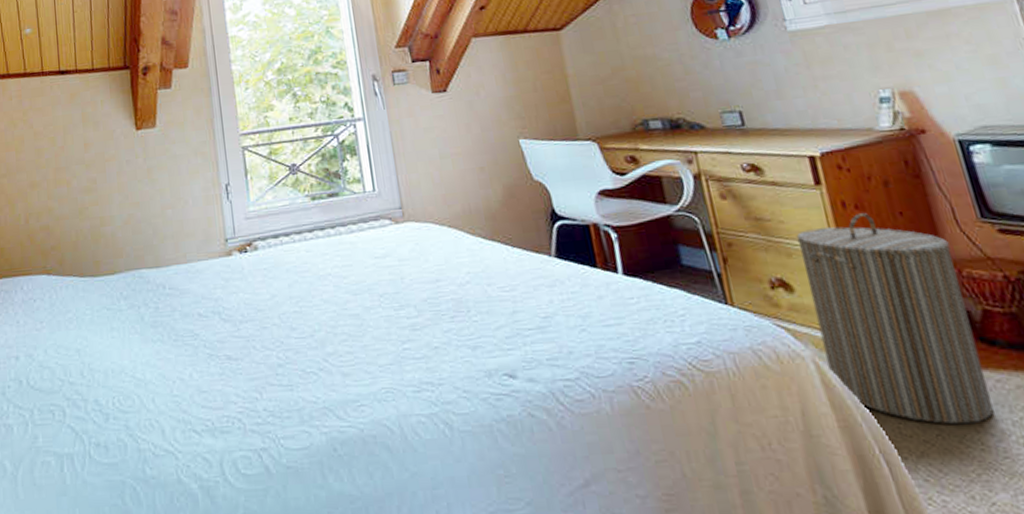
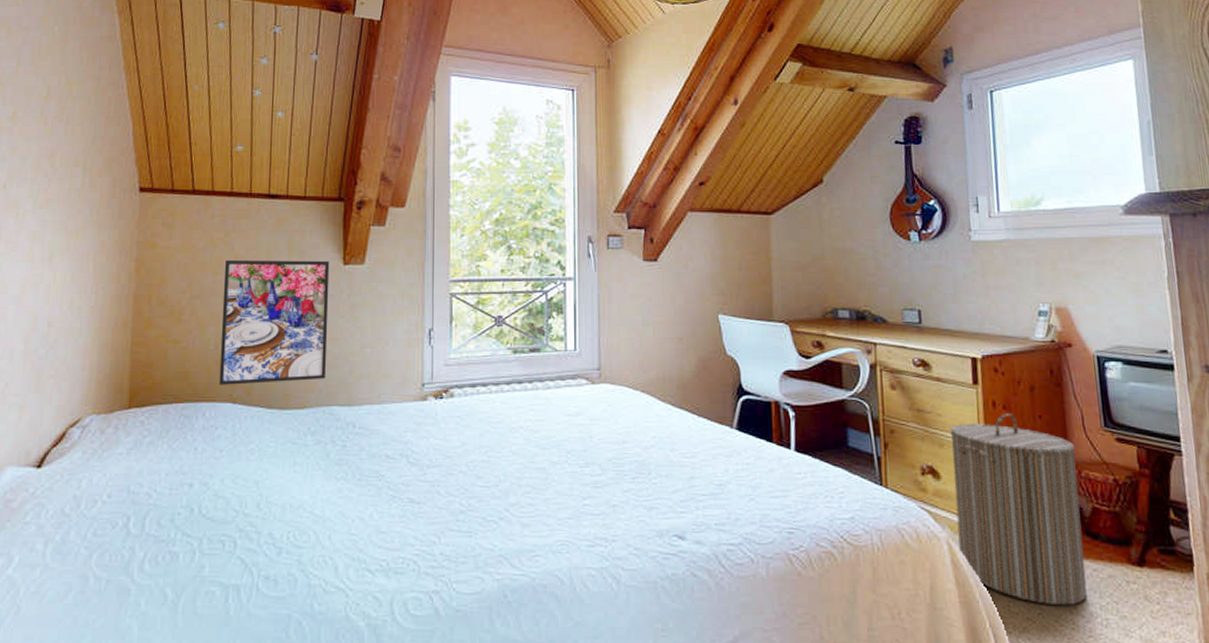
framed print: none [25,127,132,258] -> present [219,260,330,385]

